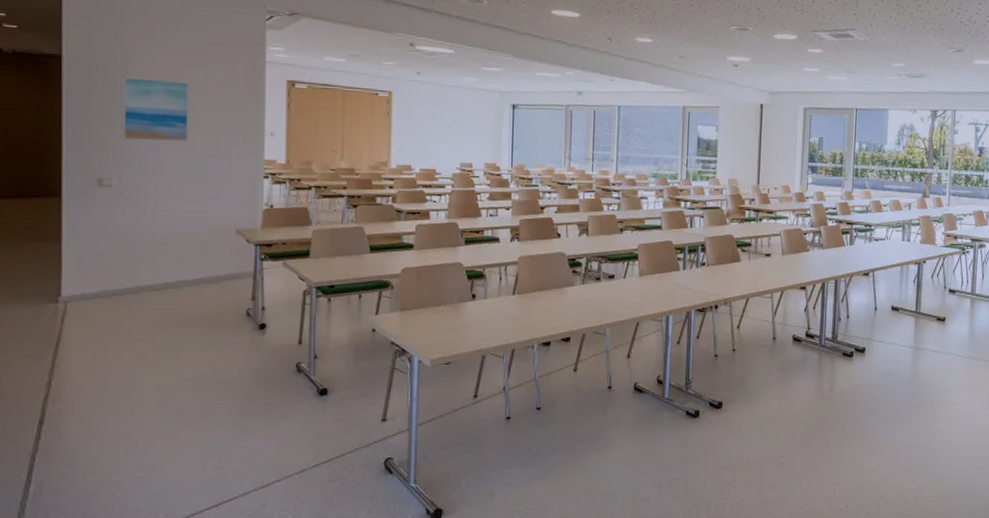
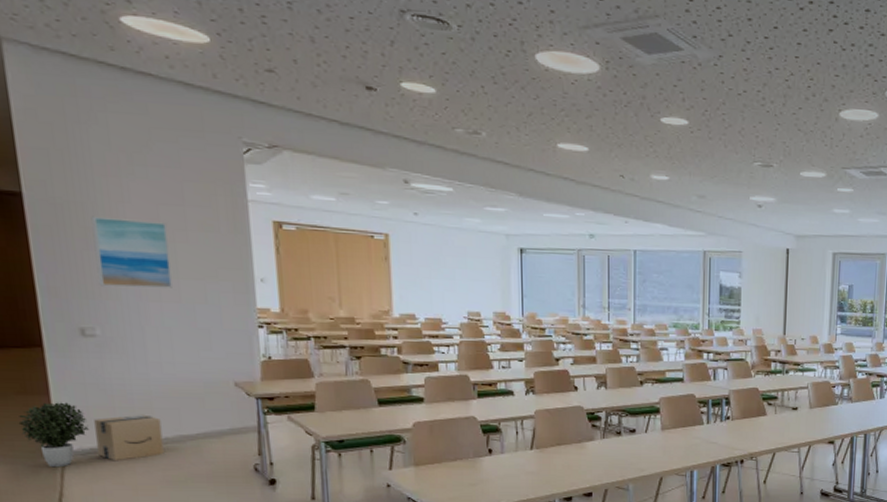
potted plant: none [28,249,94,312] -> present [18,402,89,468]
cardboard box: none [100,260,163,306] -> present [94,414,164,462]

